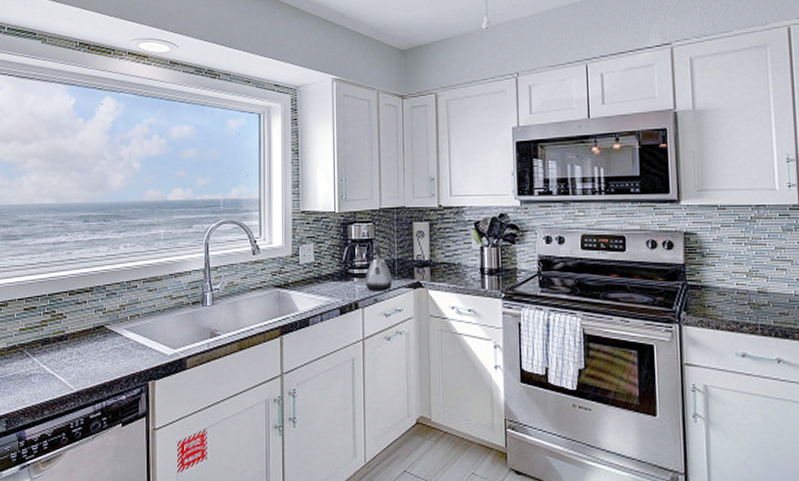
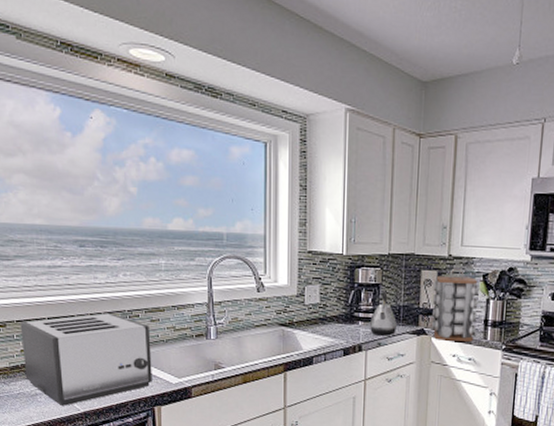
toaster: none [21,286,148,386] -> present [20,313,152,406]
spice rack: none [426,218,473,294] -> present [431,268,479,343]

